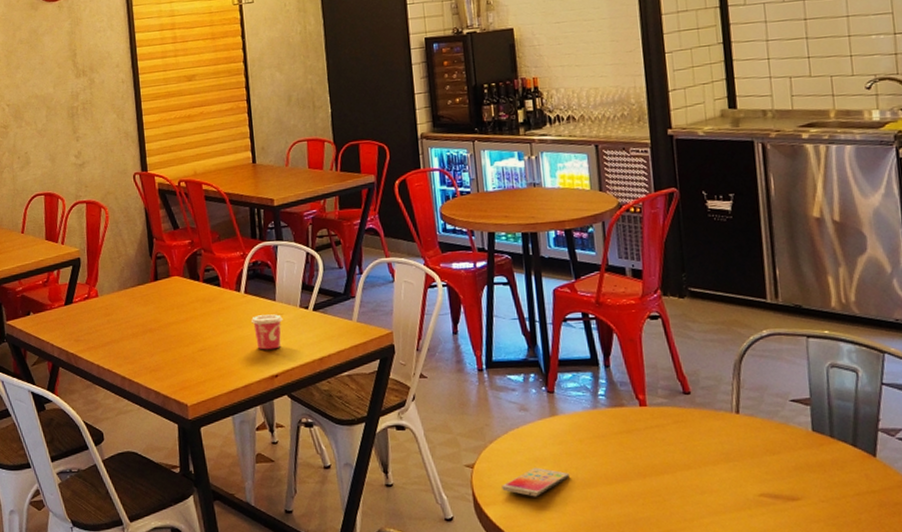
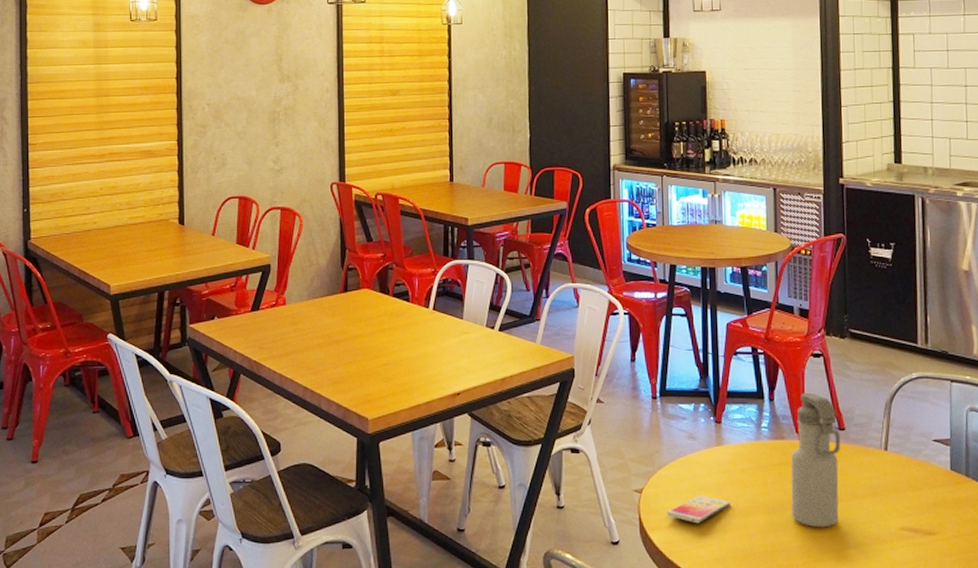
cup: present [250,314,283,350] -> none [437,332,469,368]
water bottle: none [632,356,690,496] -> present [791,392,840,527]

